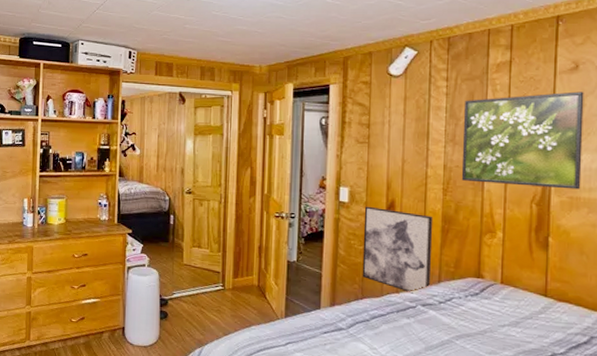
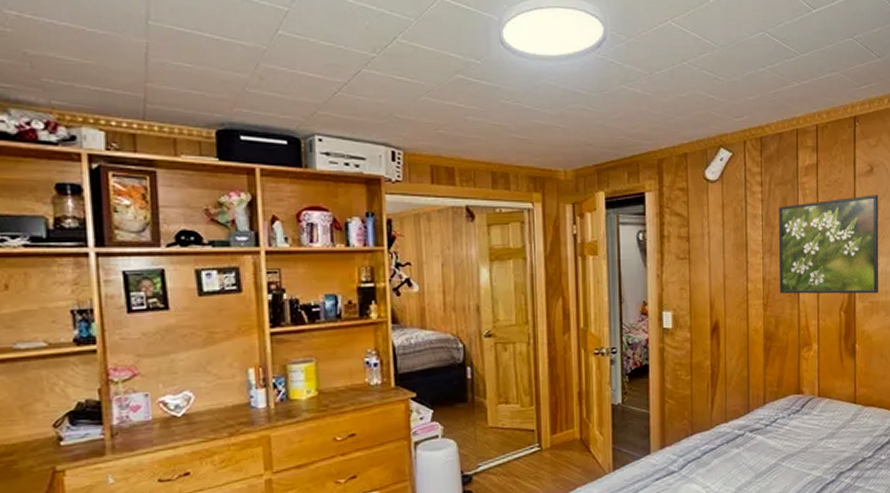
wall art: present [362,206,433,294] -> none [689,330,757,421]

